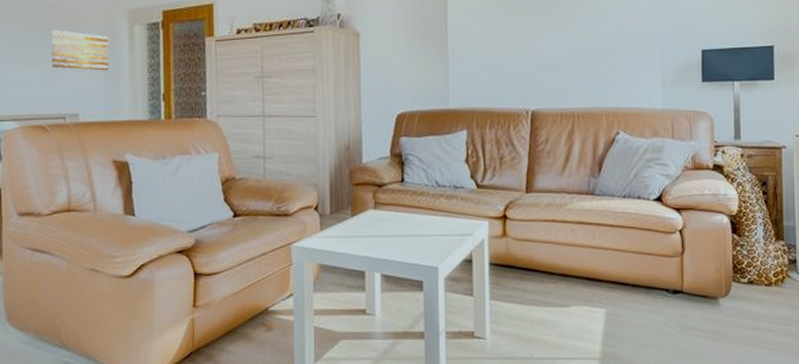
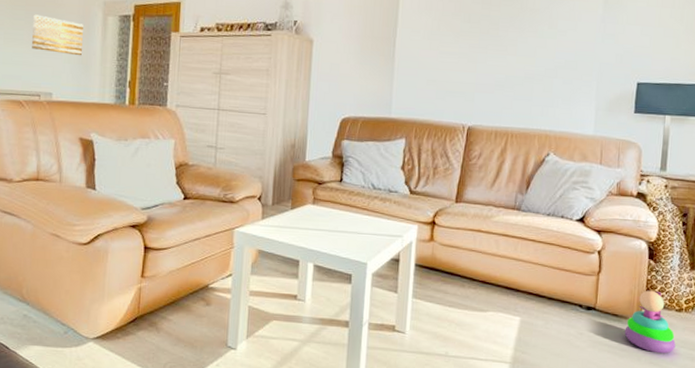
stacking toy: none [715,266,769,333] -> present [624,290,676,354]

